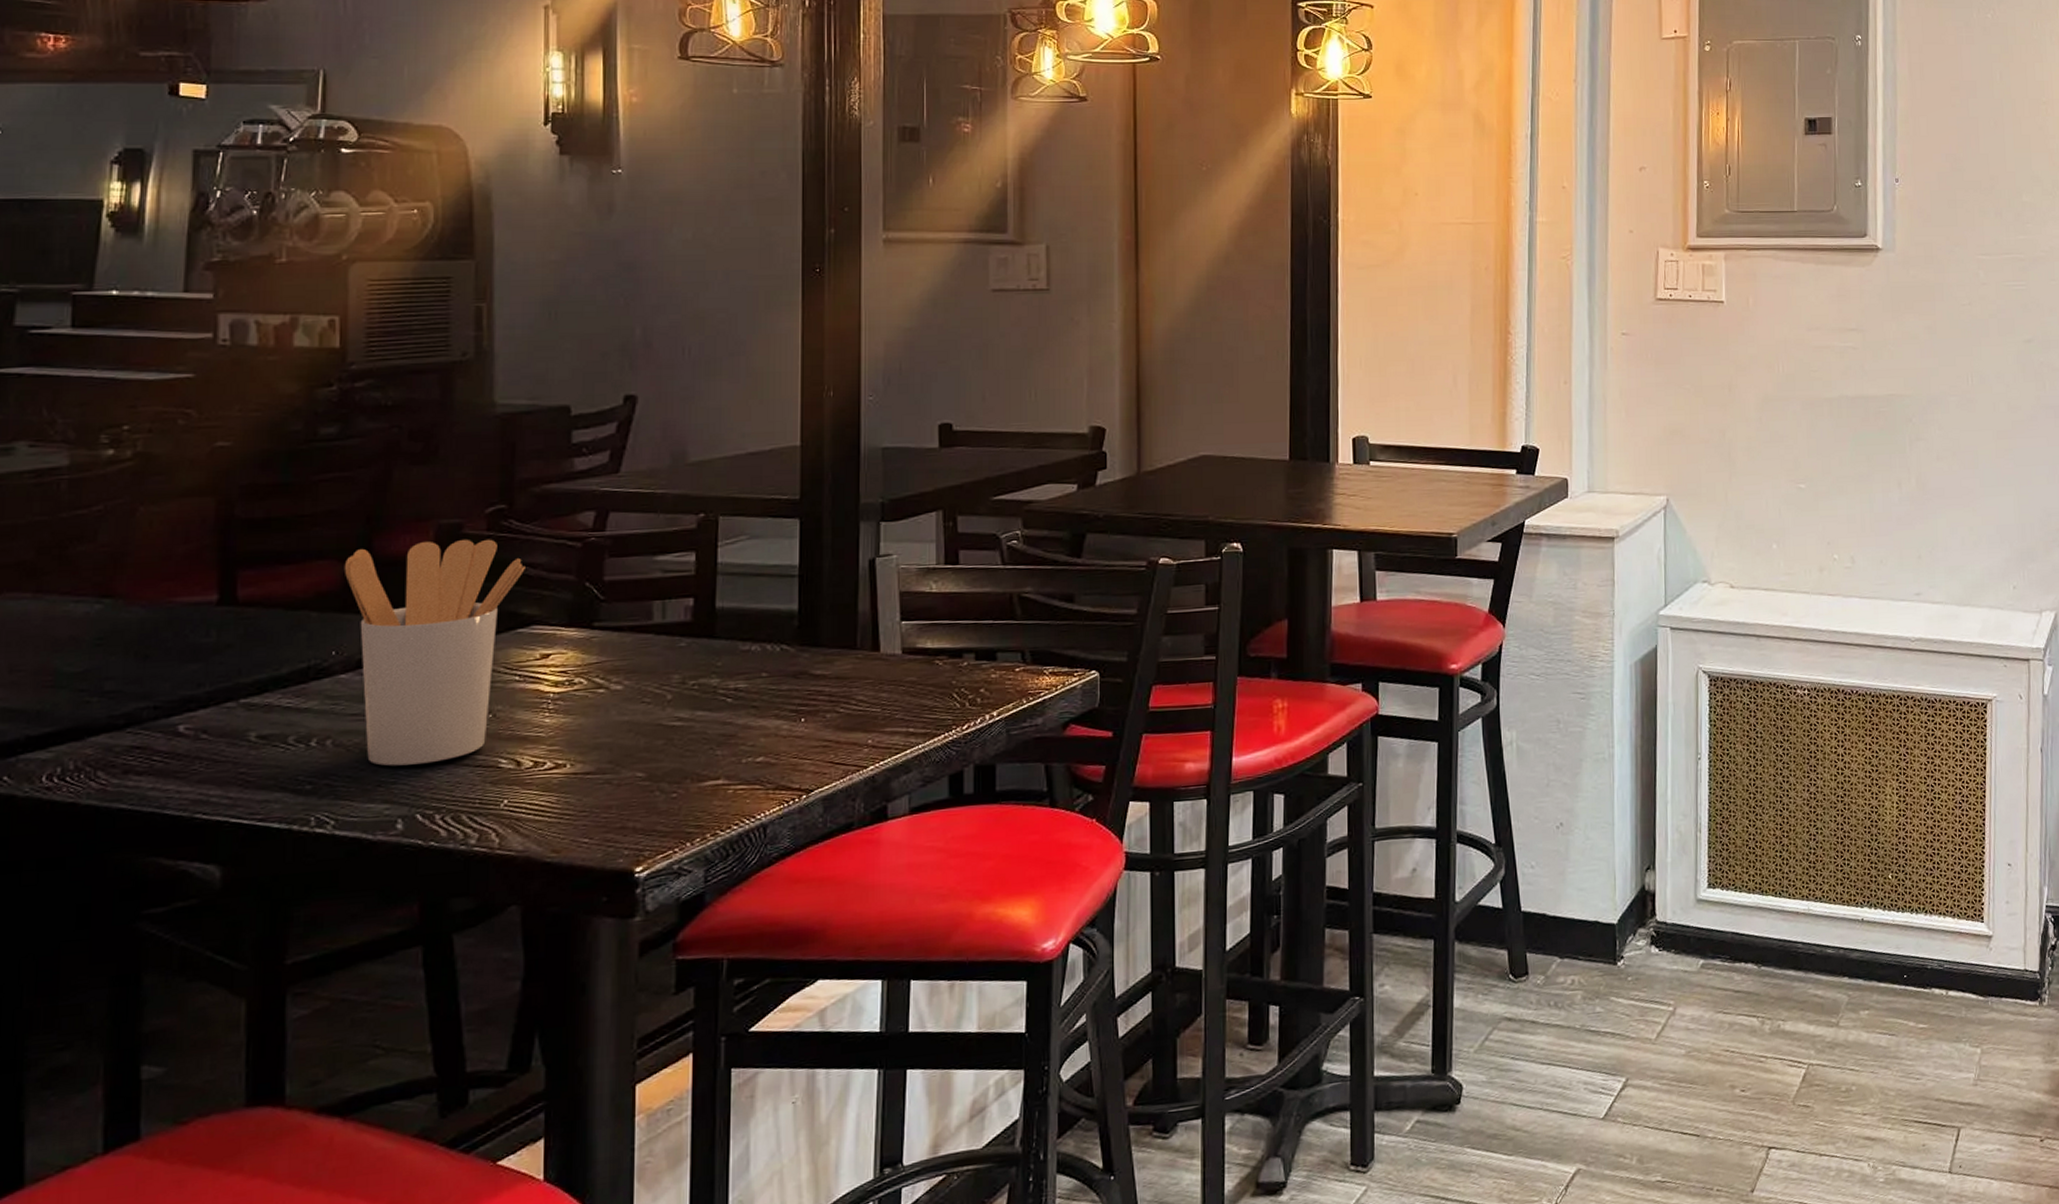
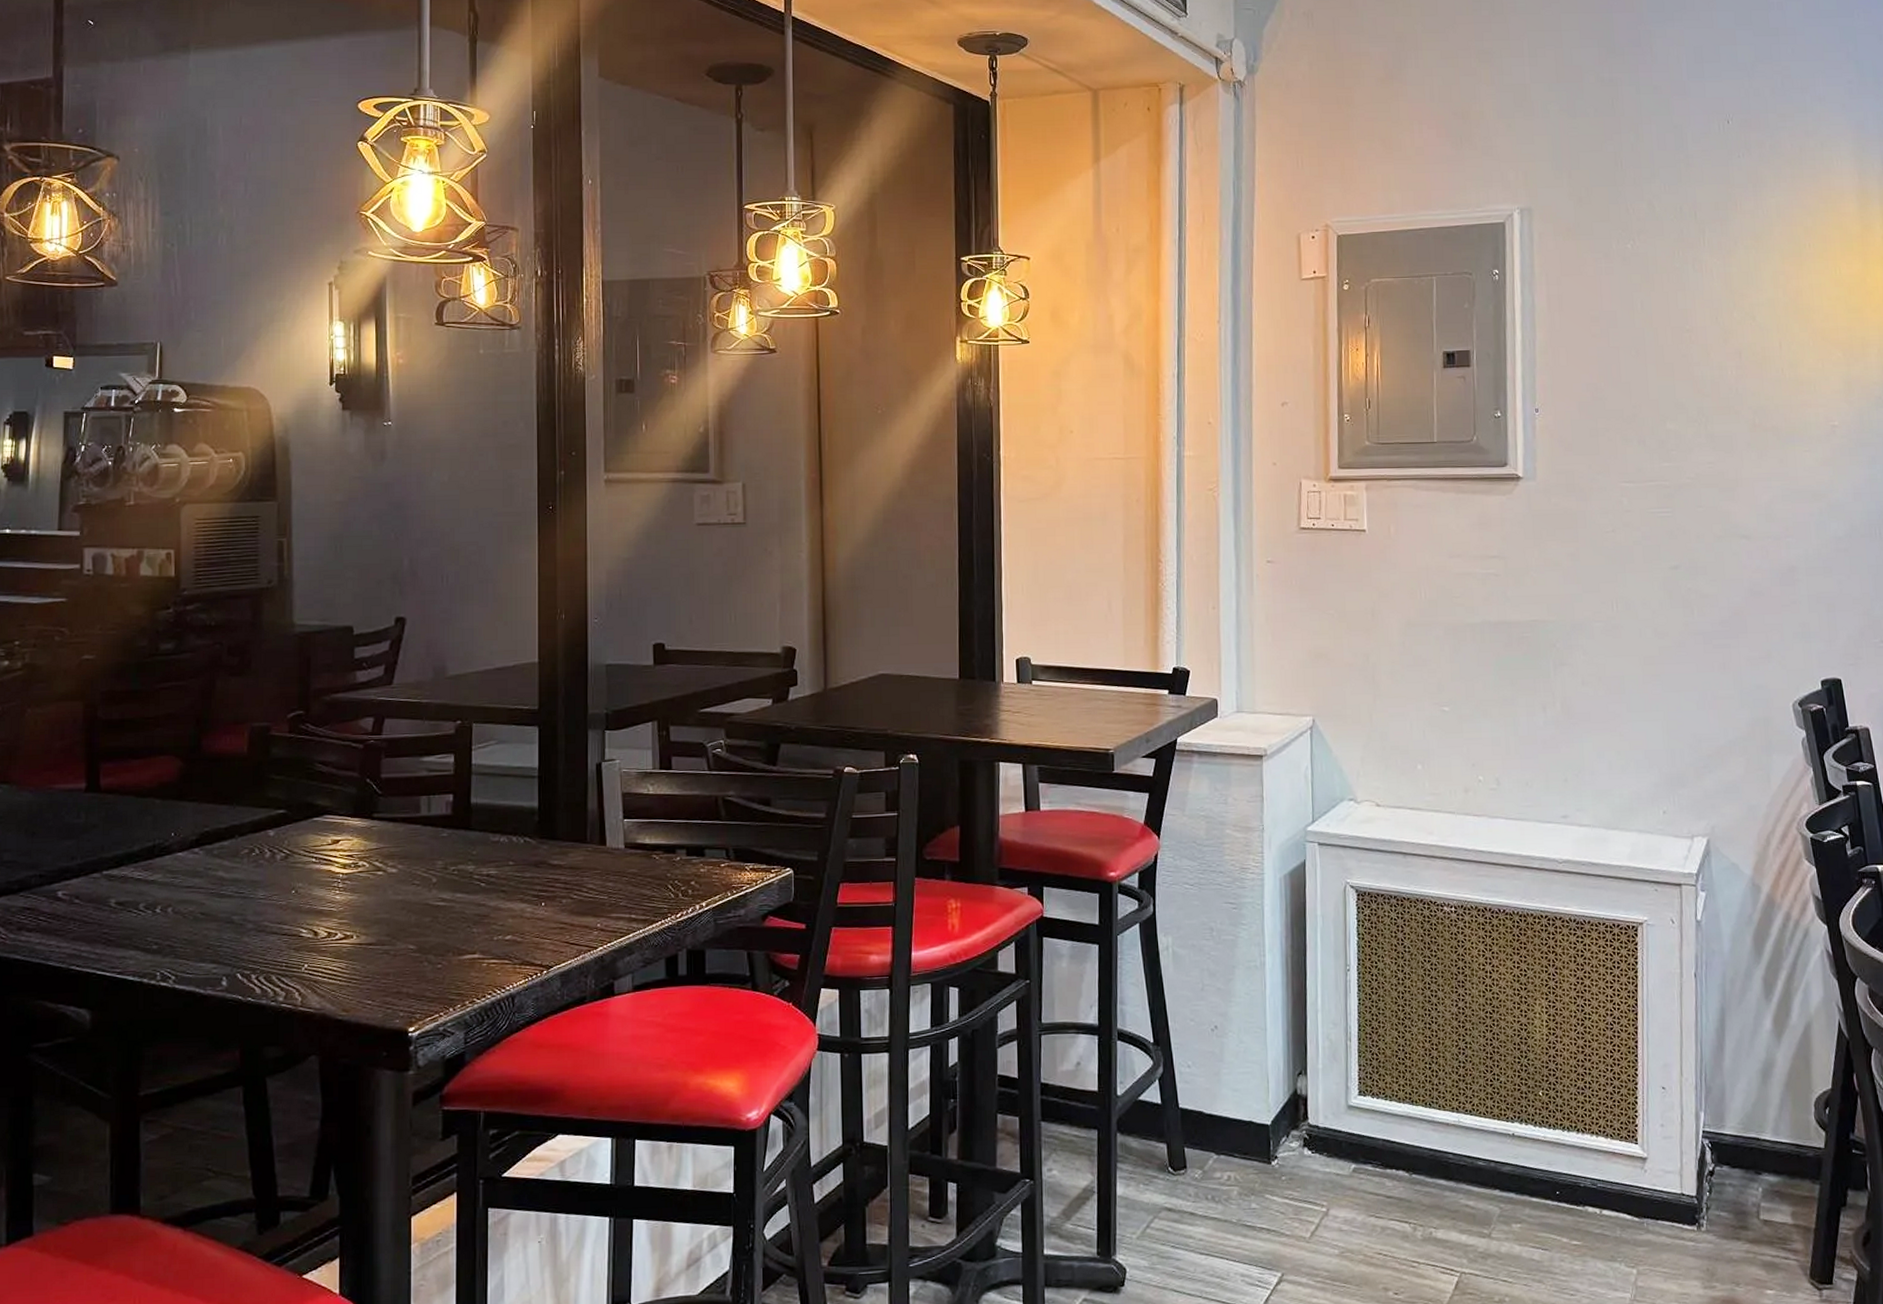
utensil holder: present [344,539,525,766] -> none [180,739,319,932]

